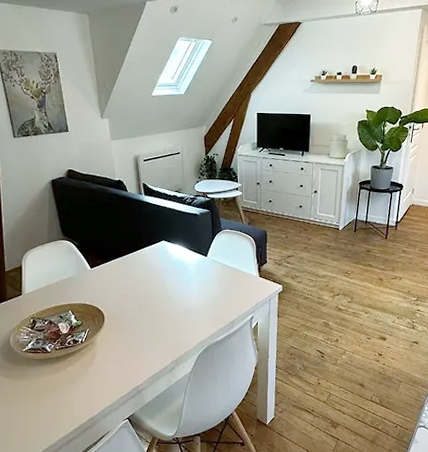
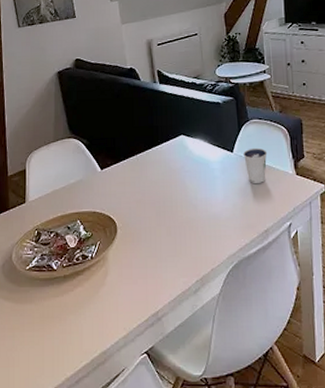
dixie cup: none [215,253,236,284] -> present [243,147,268,184]

